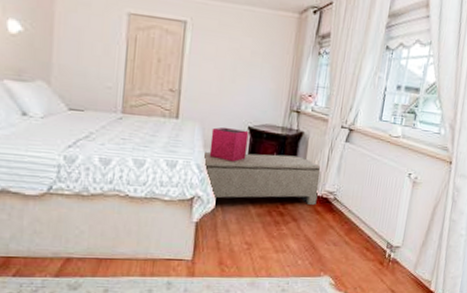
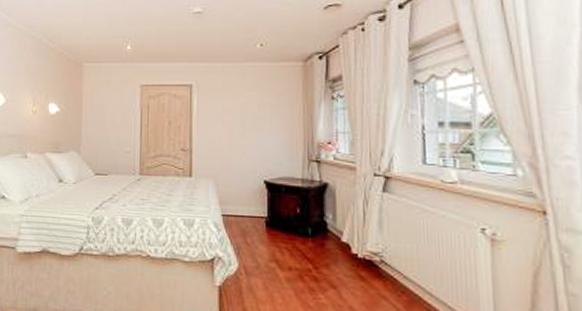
bench: present [204,152,321,206] -> none [221,209,358,270]
storage bin: present [209,127,249,162] -> none [226,182,266,219]

